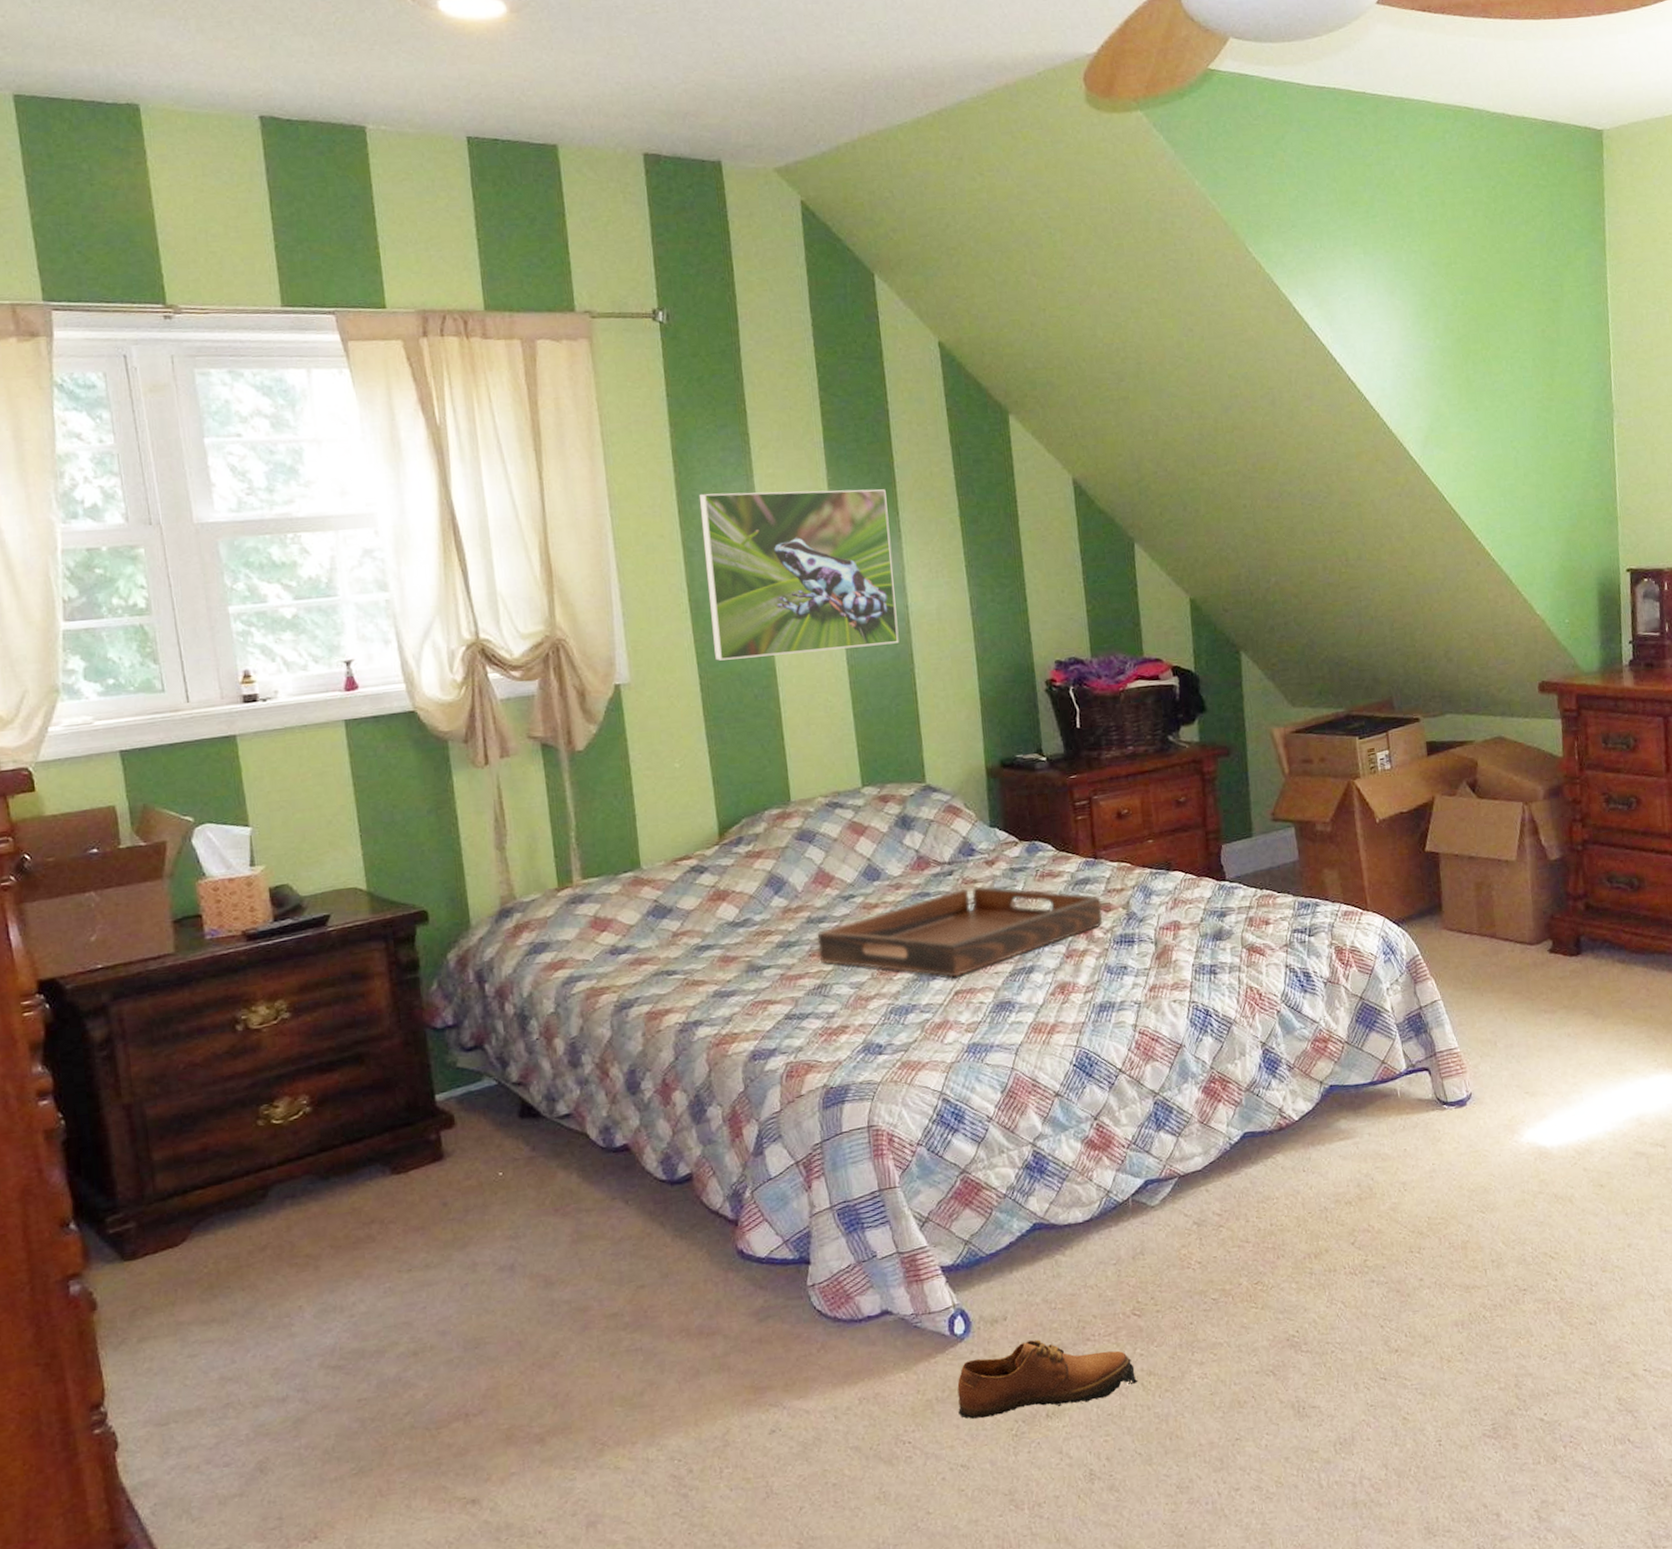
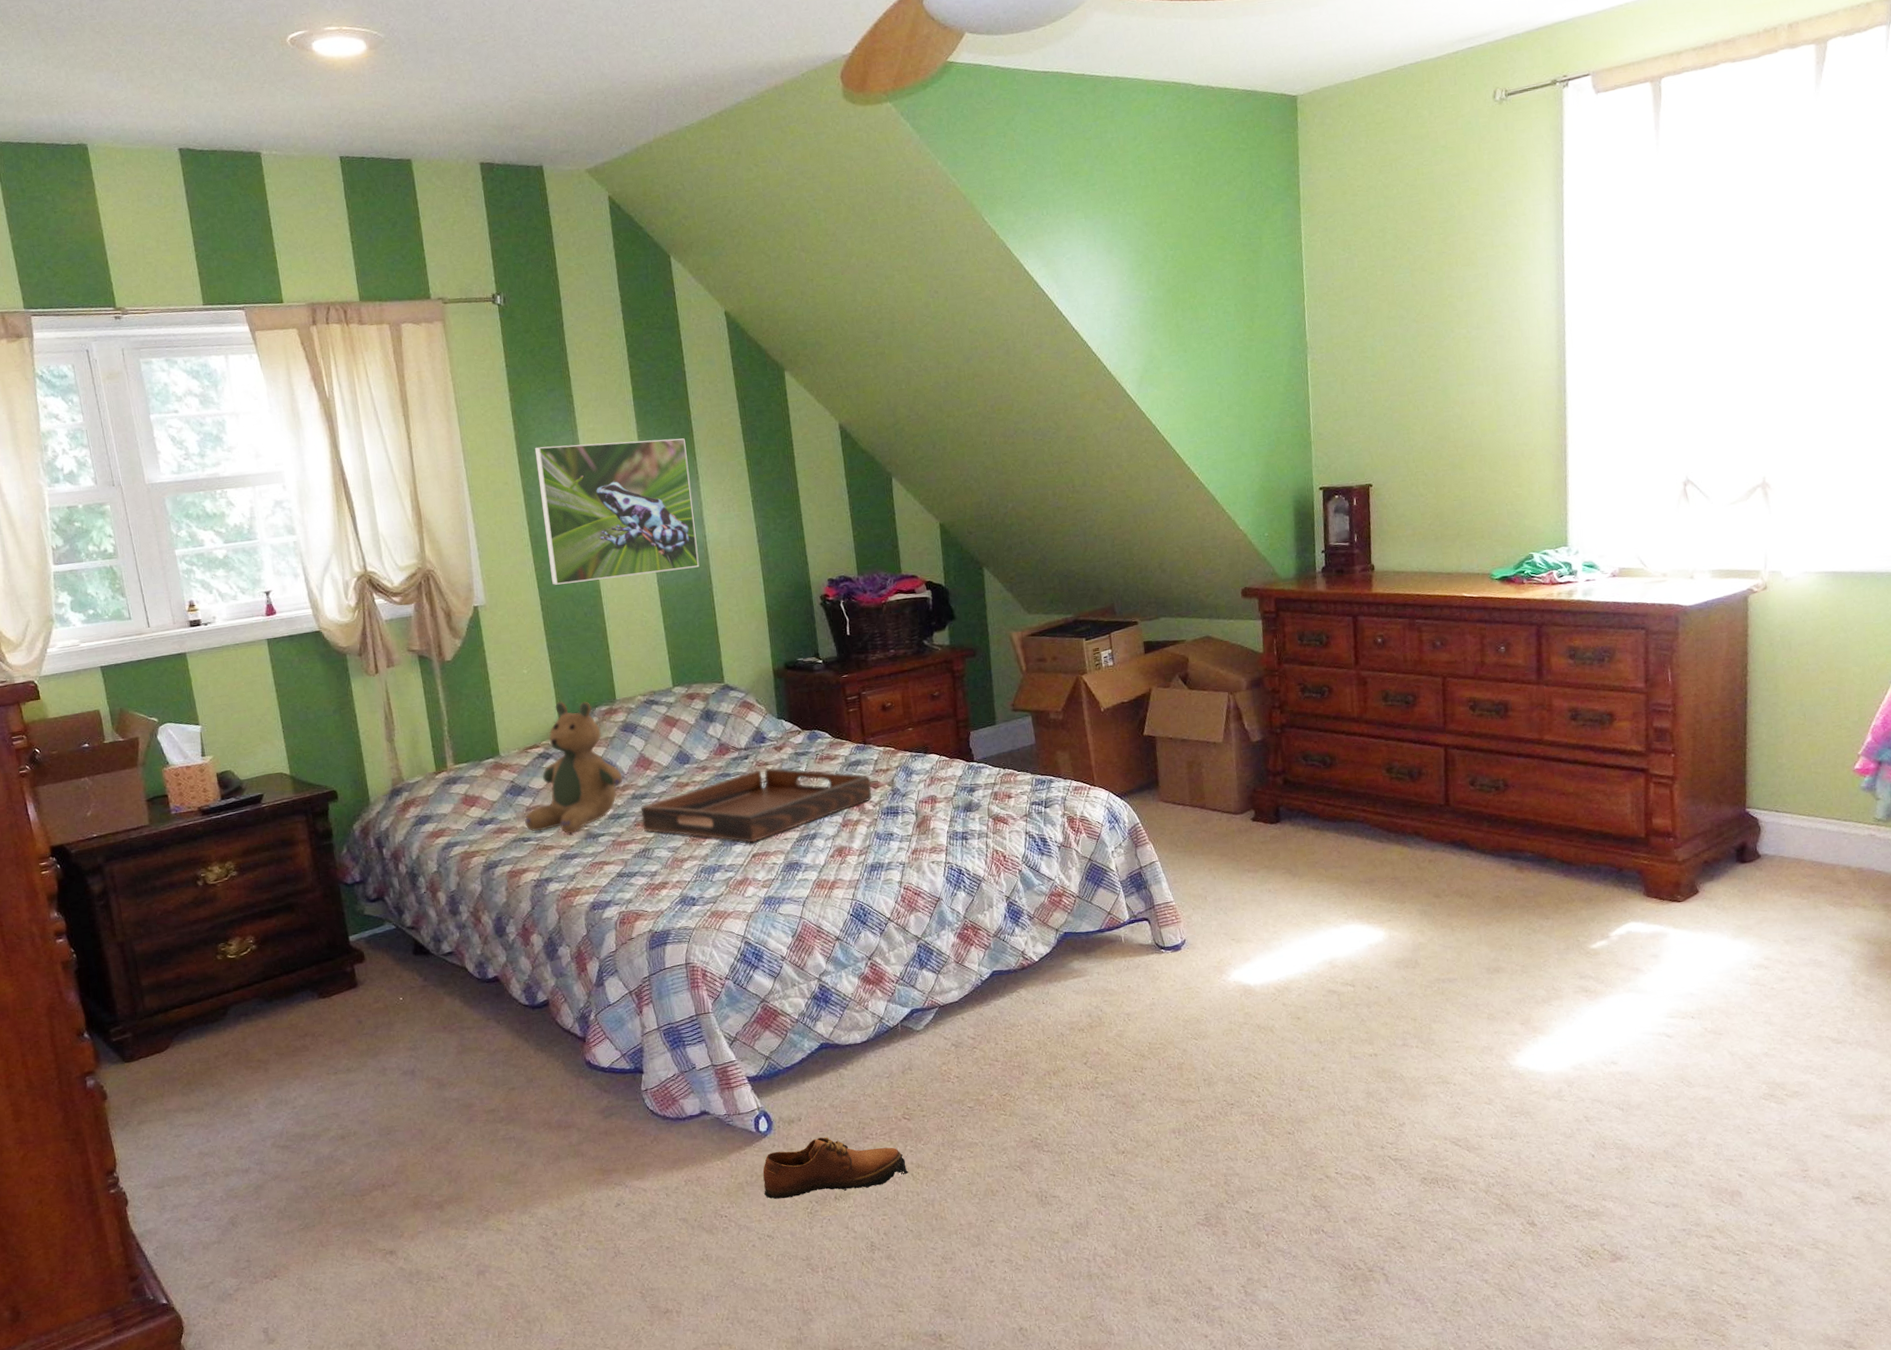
teddy bear: none [670,802,796,965] -> present [525,701,623,833]

